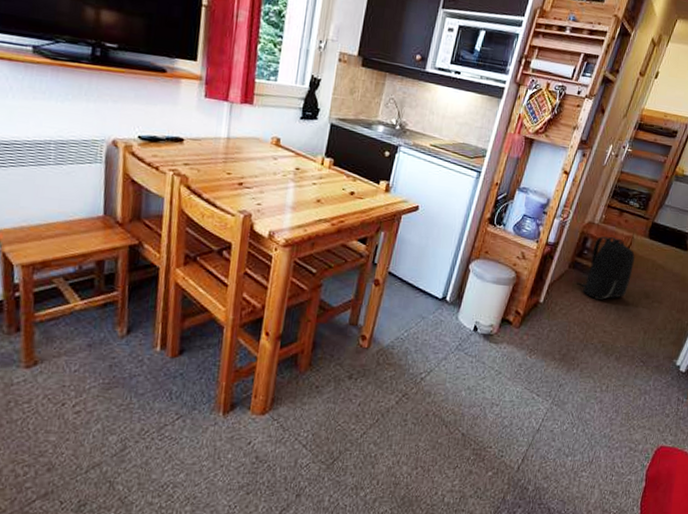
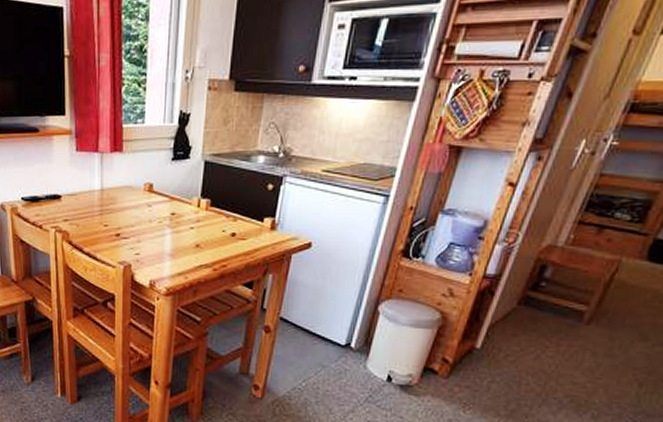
backpack: present [576,236,636,299] -> none [529,261,625,343]

